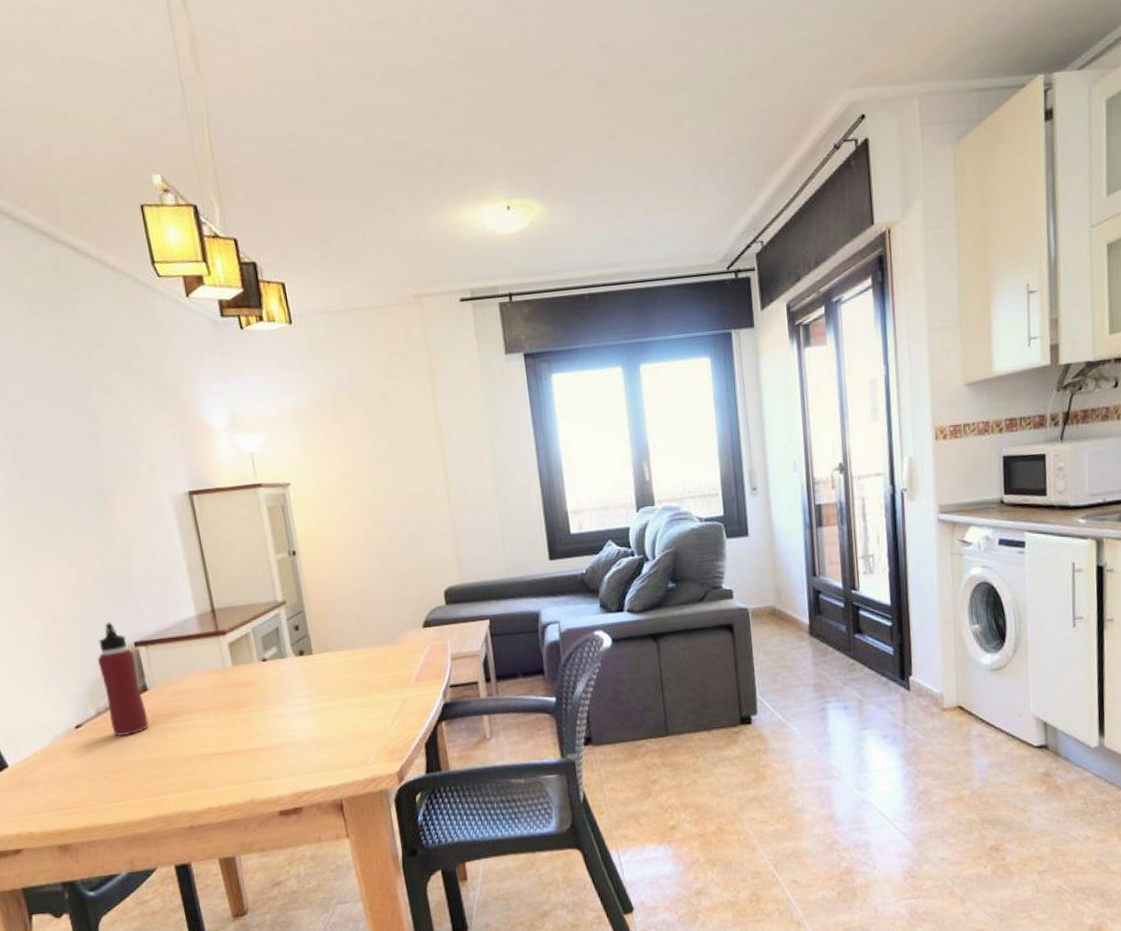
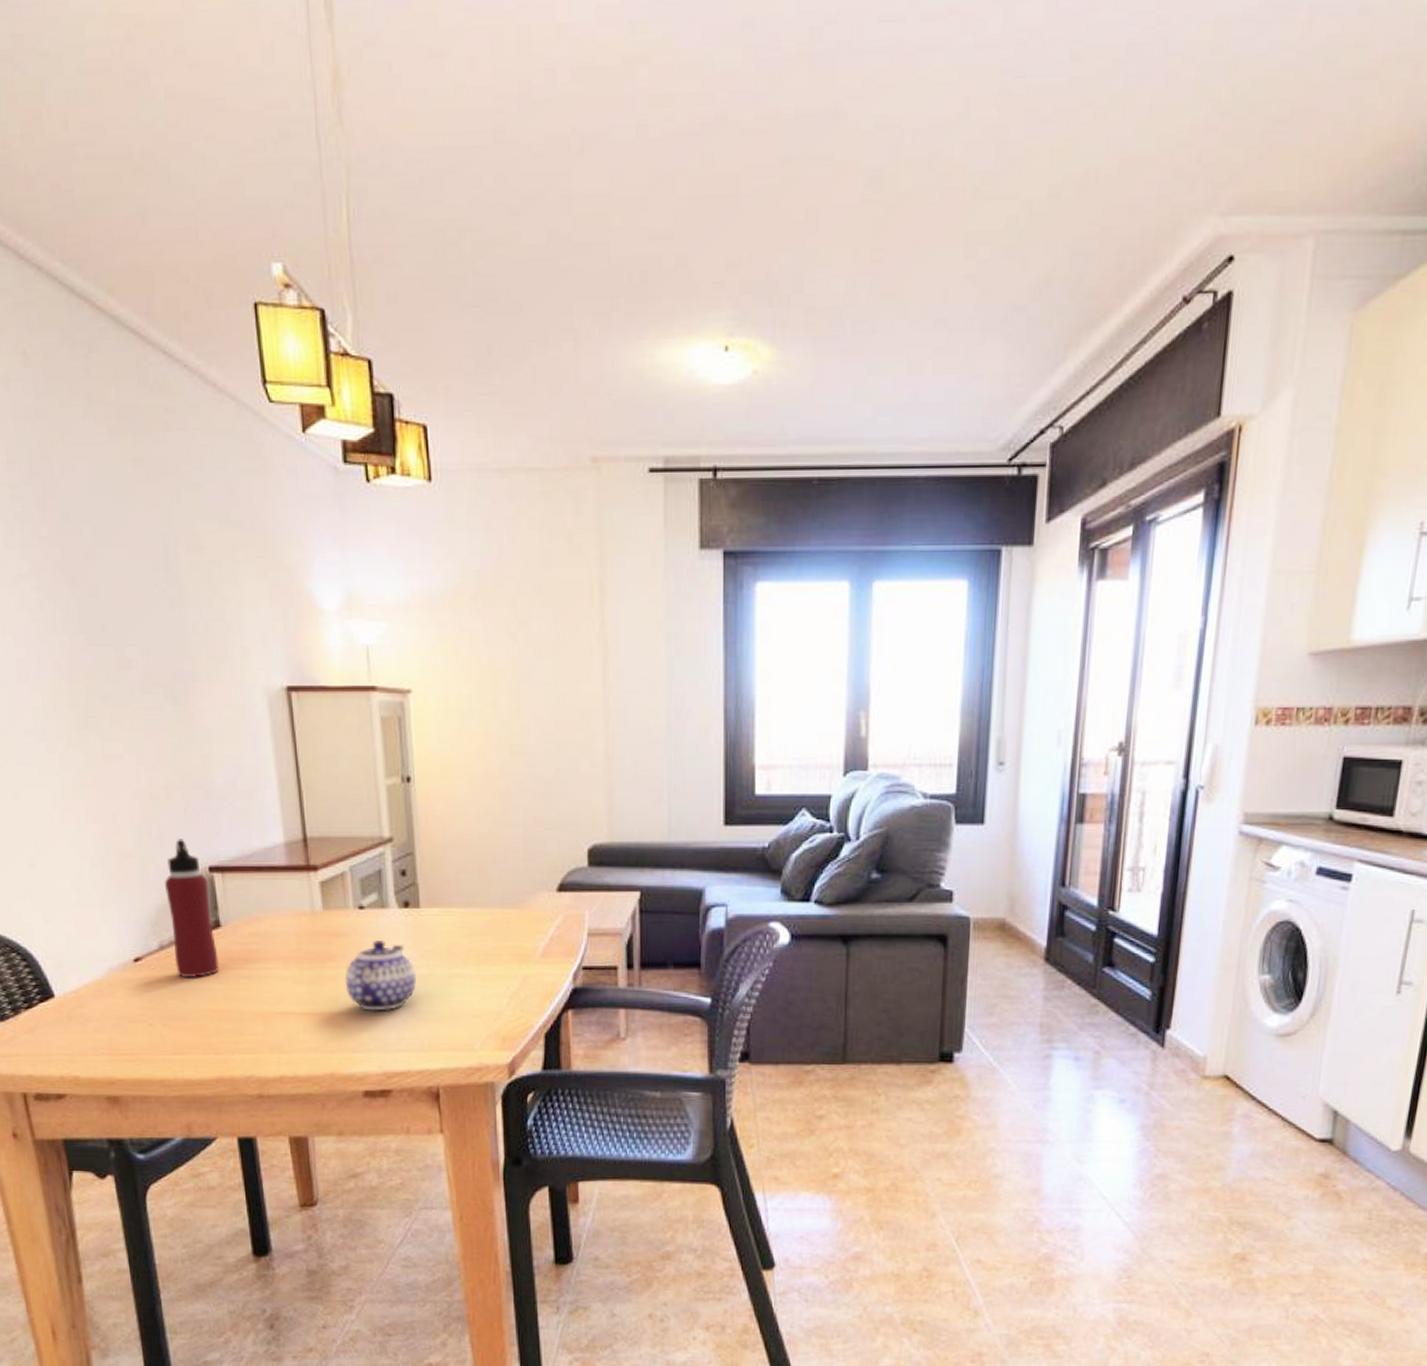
teapot: none [255,684,316,744] -> present [344,940,418,1011]

